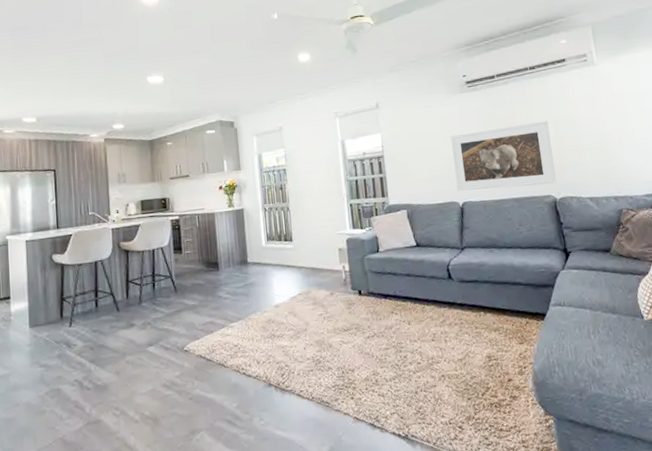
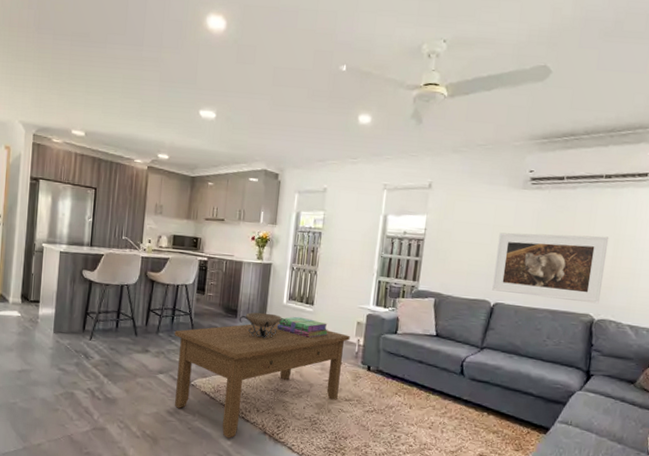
coffee table: none [158,263,336,400] -> present [174,321,350,438]
decorative bowl: none [221,258,271,286] -> present [239,312,288,339]
stack of books: none [260,255,312,275] -> present [276,316,328,338]

